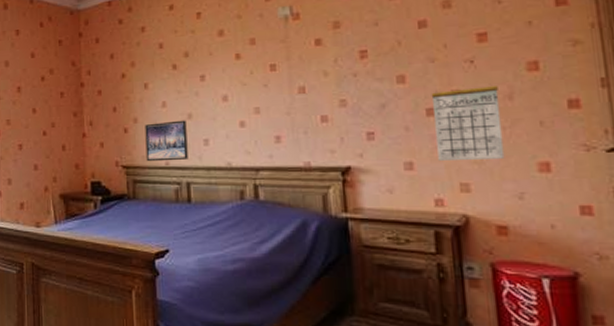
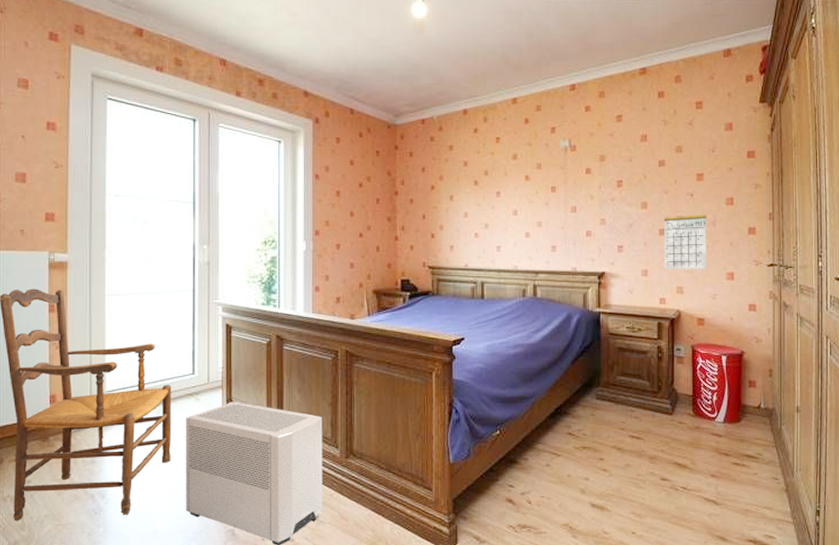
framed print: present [145,120,188,162] -> none [449,229,483,264]

